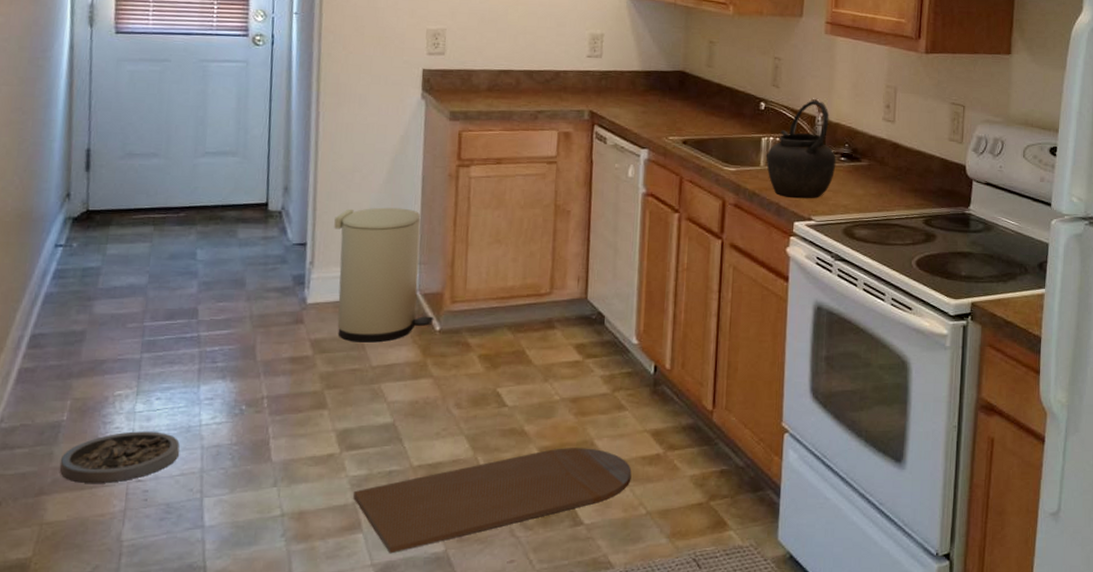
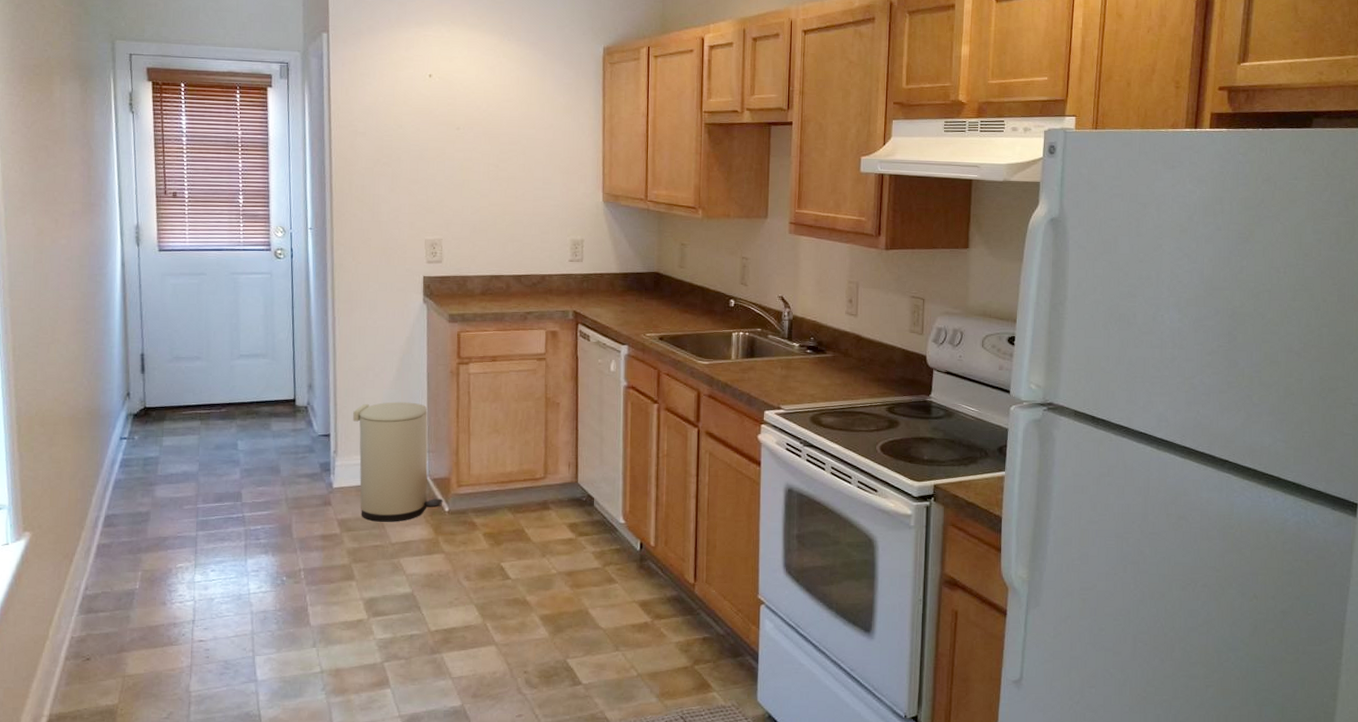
pet bowl: present [59,431,180,483] -> none [135,598,233,642]
door mat: present [354,448,632,554] -> none [381,616,623,707]
kettle: present [766,100,836,199] -> none [736,297,803,390]

